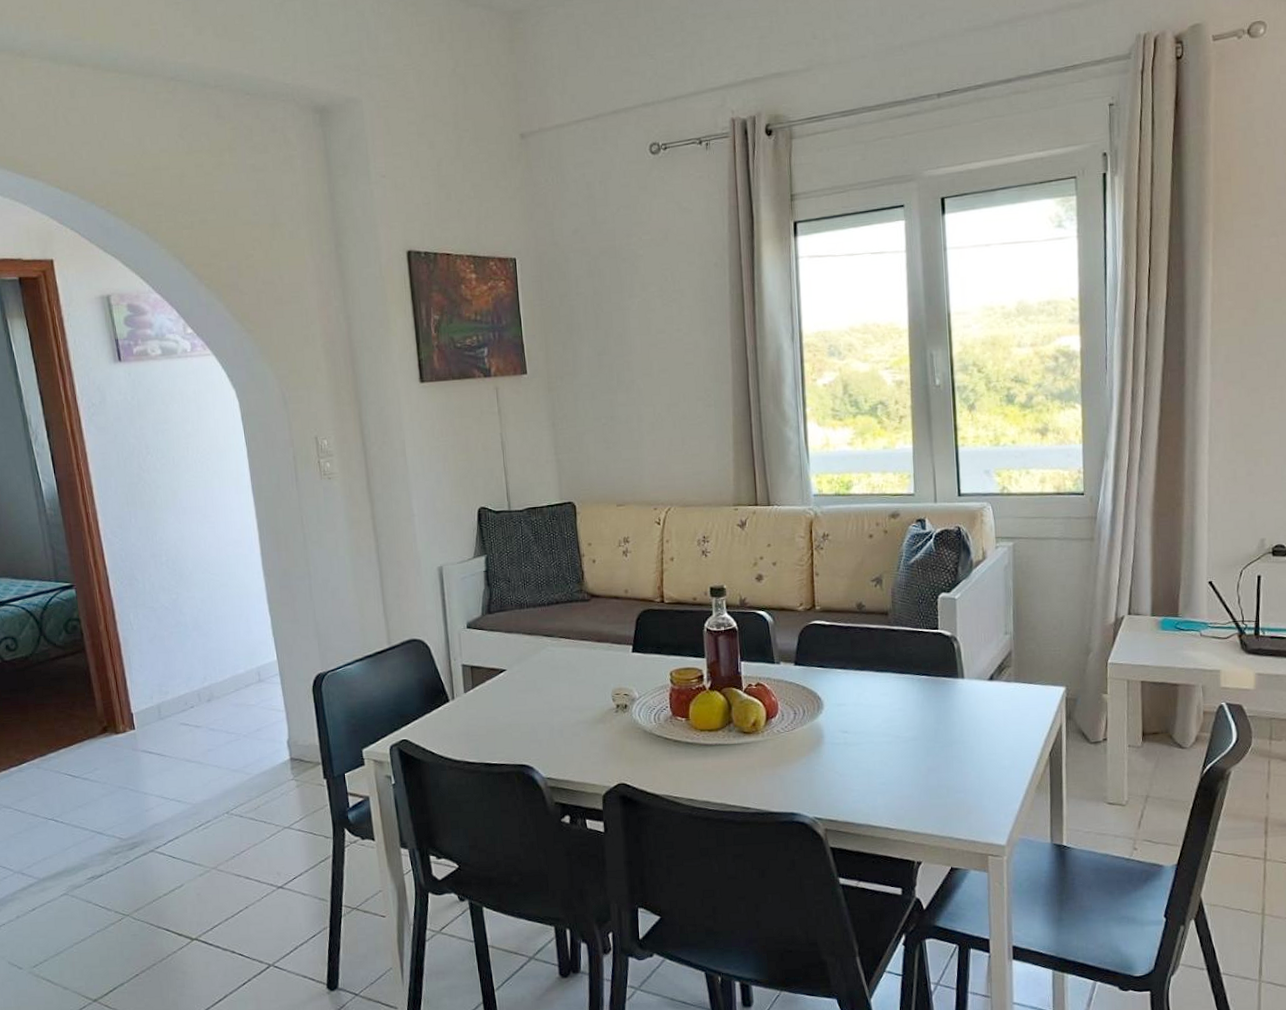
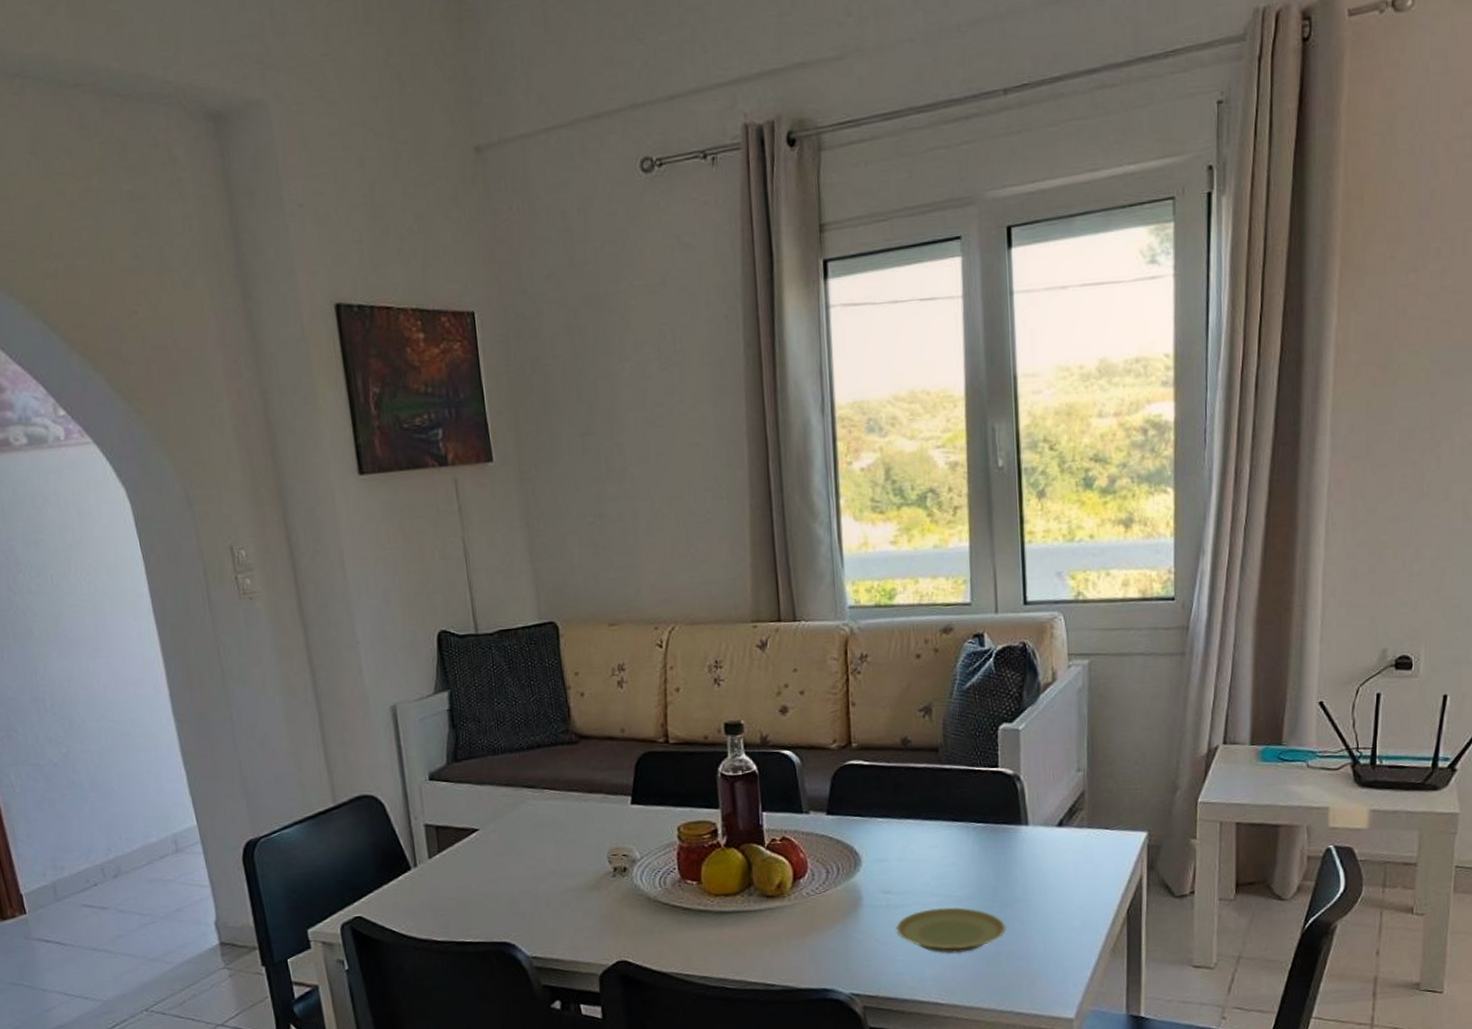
plate: none [852,746,946,786] -> present [896,907,1006,954]

